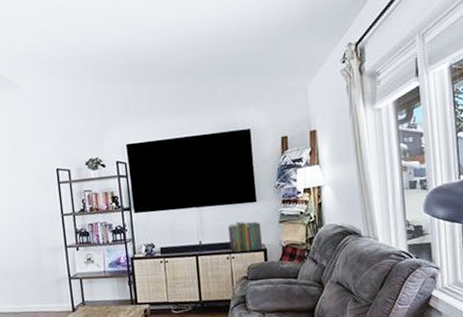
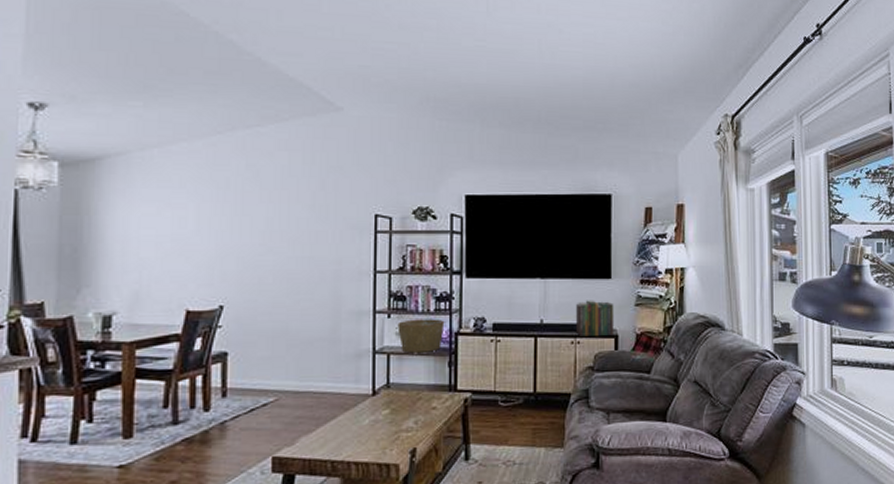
basket: none [85,248,122,277] -> present [397,319,445,353]

